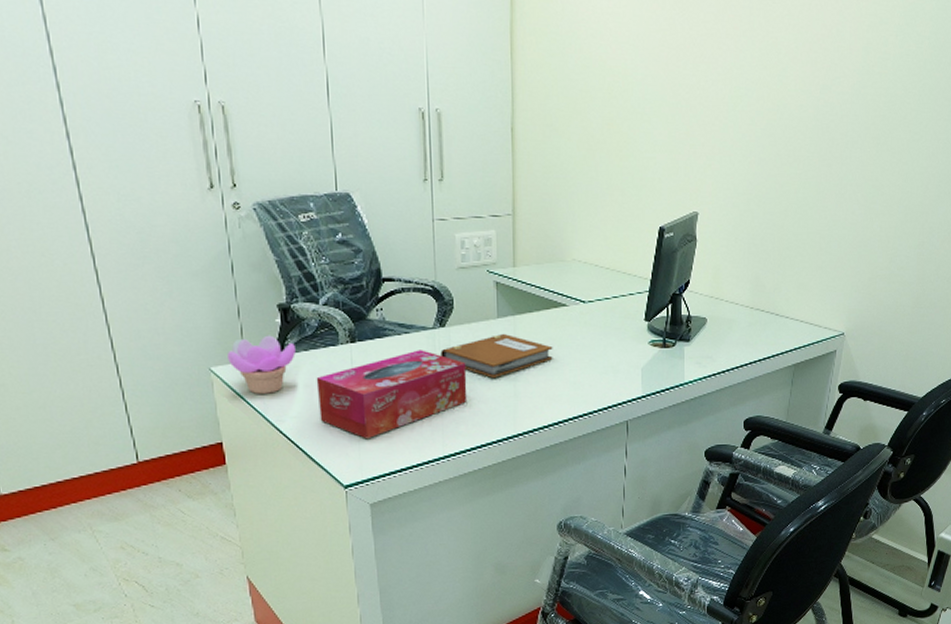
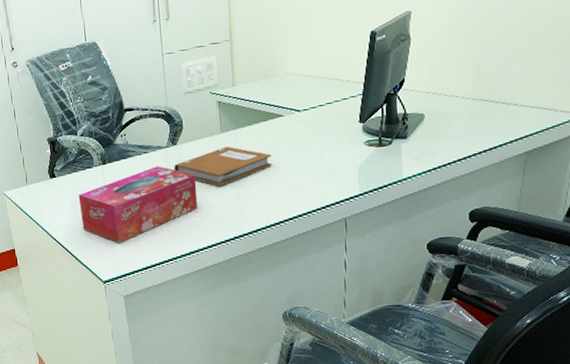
succulent plant: present [228,335,296,394] -> none [15,163,62,210]

